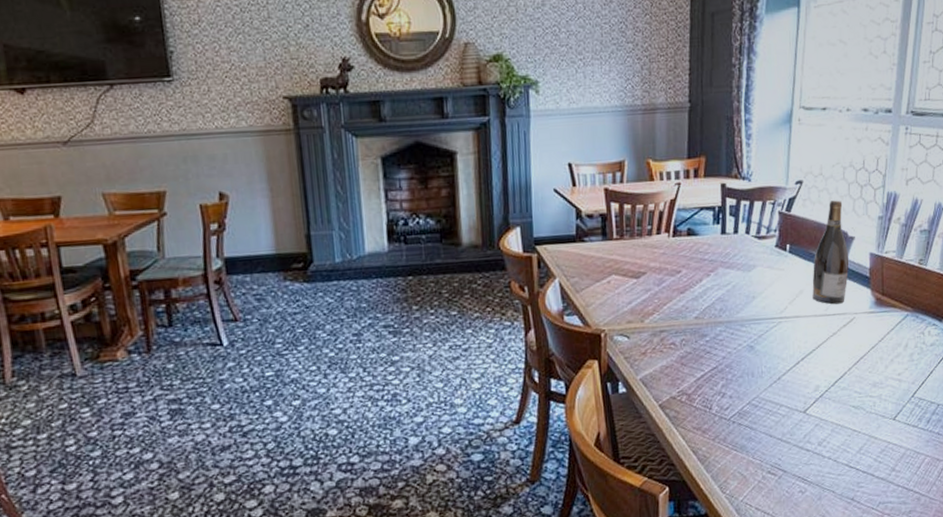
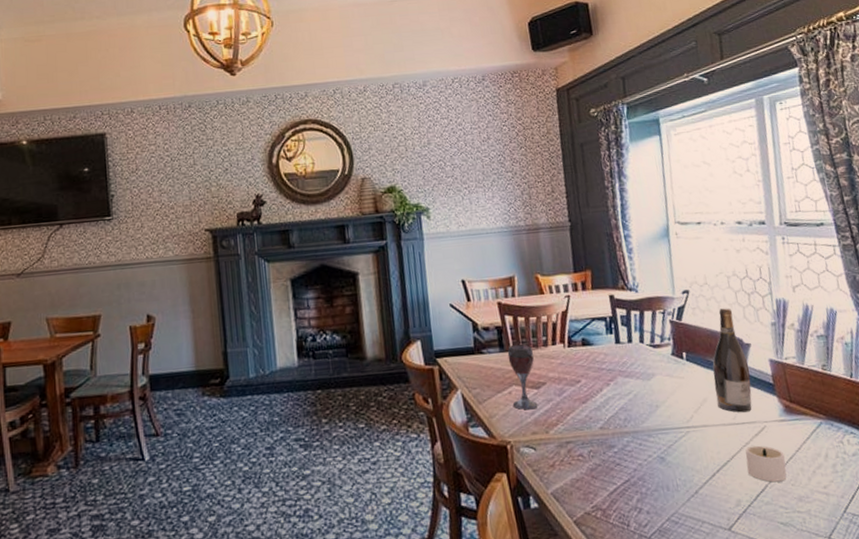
cup: none [610,232,637,300] -> present [507,344,538,410]
candle: none [830,335,868,370] -> present [745,445,787,483]

